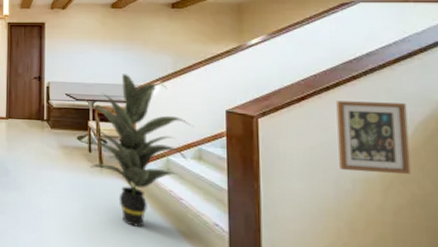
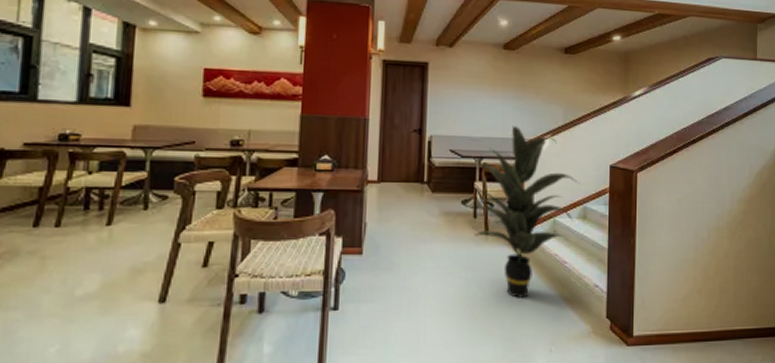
picture frame: present [336,101,411,174] -> none [699,153,750,221]

